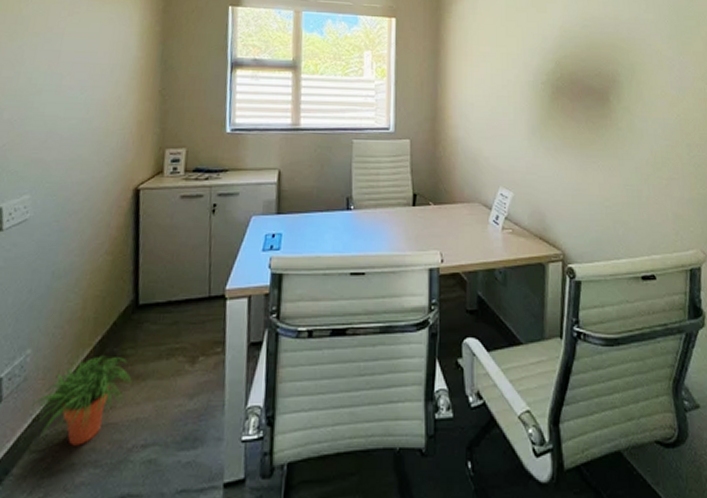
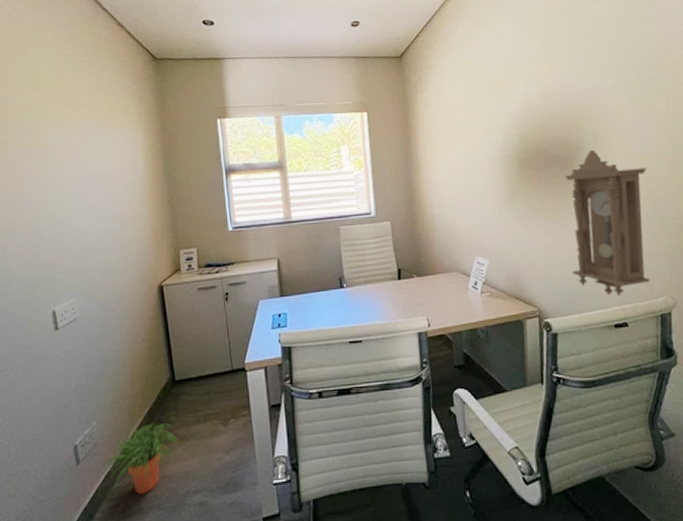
pendulum clock: none [599,84,683,245] -> present [565,149,650,296]

